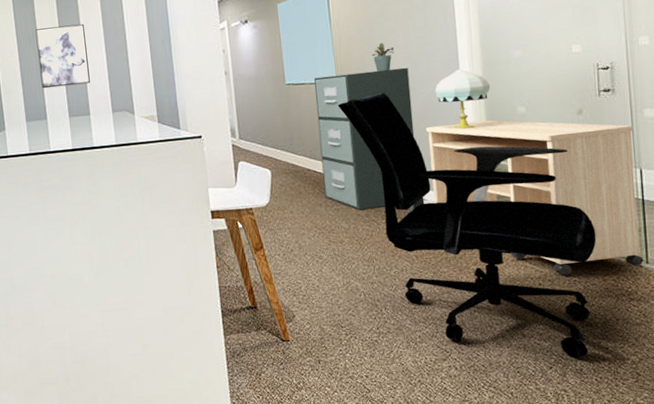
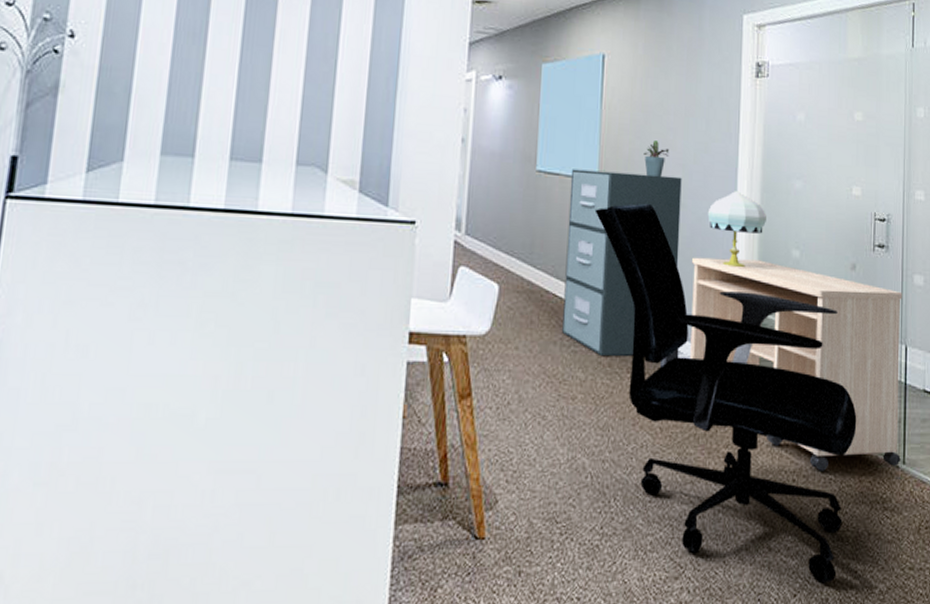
wall art: present [35,23,90,89] -> none [197,22,280,117]

